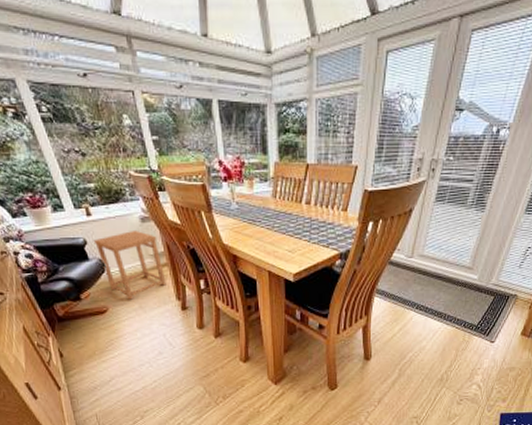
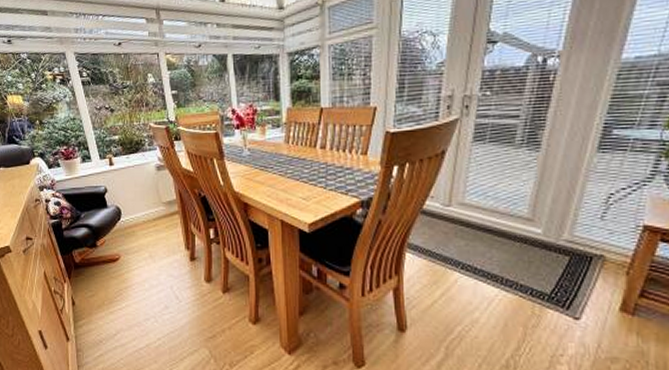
side table: present [93,229,166,300] -> none [113,178,176,248]

